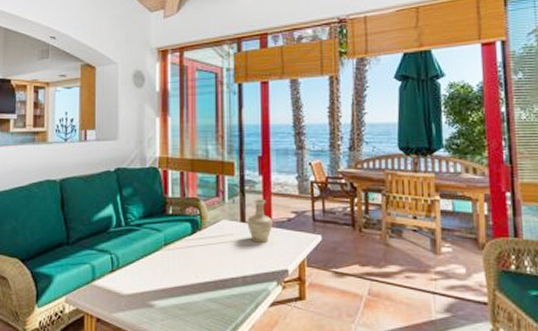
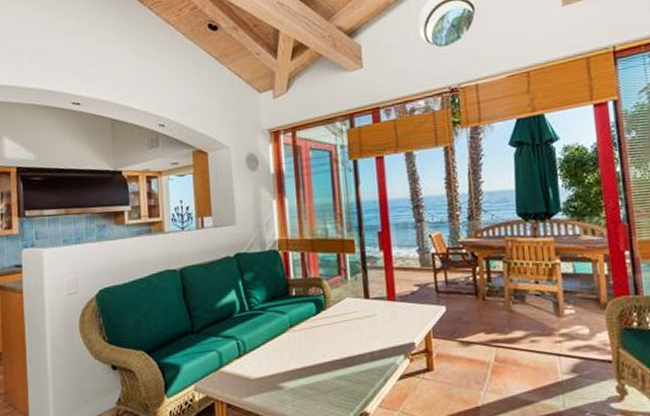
vase: present [247,199,274,243] -> none [371,274,397,318]

